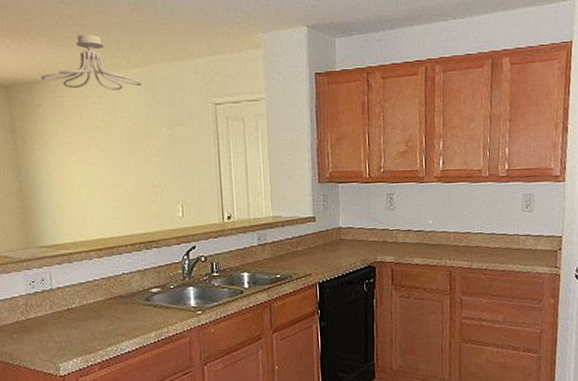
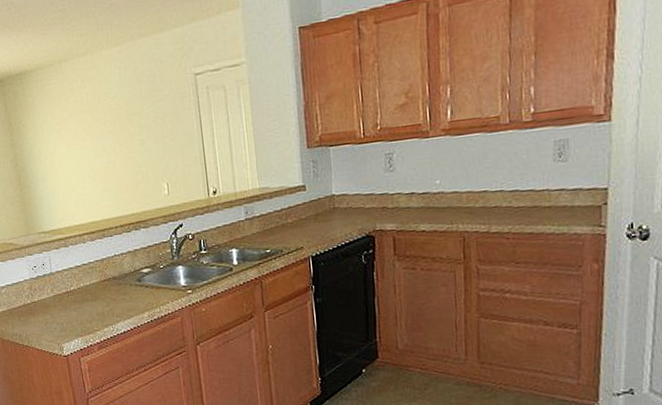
ceiling light fixture: present [41,34,142,90] -> none [30,18,123,76]

